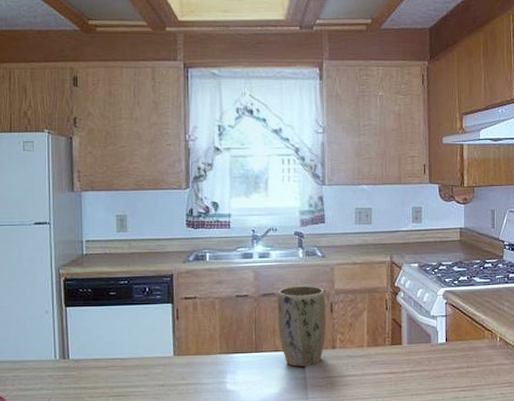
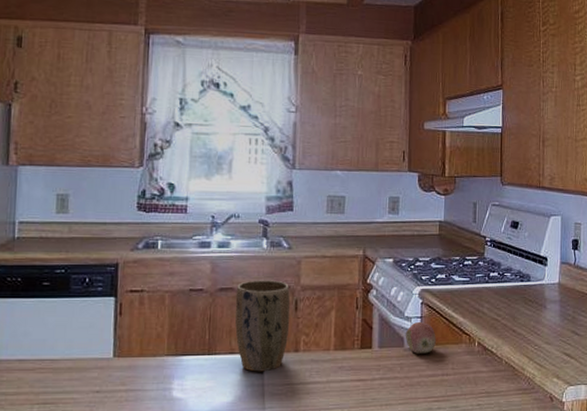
fruit: none [431,319,460,349] -> present [405,321,436,354]

